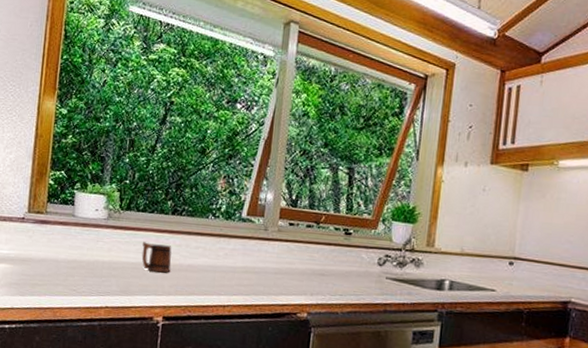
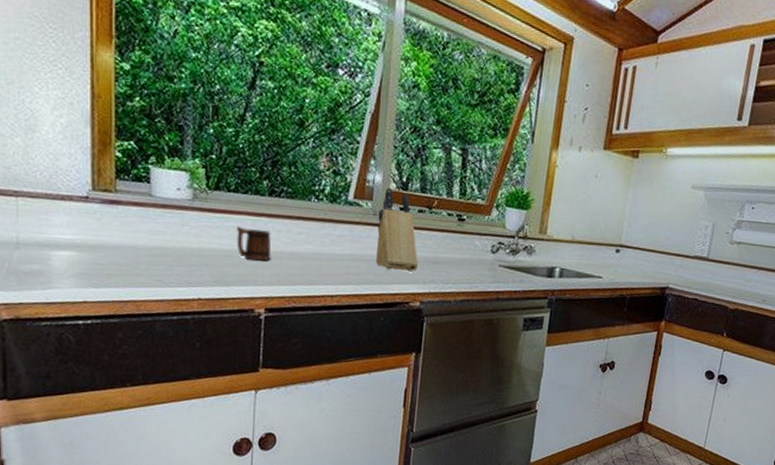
knife block: none [266,204,306,284] -> present [376,187,418,272]

